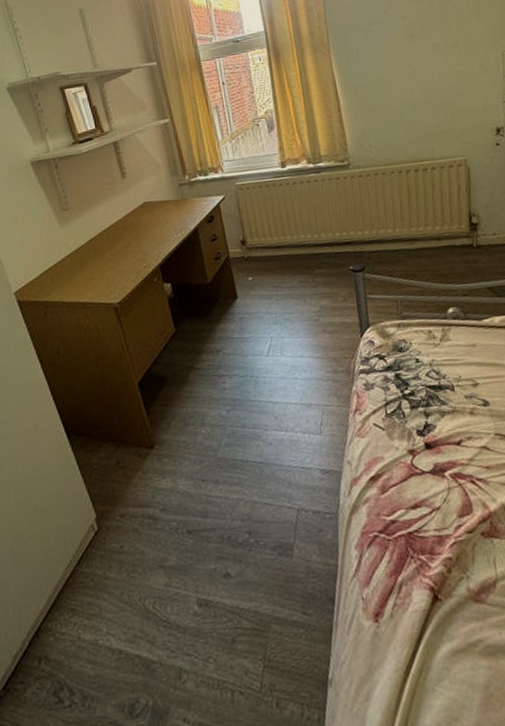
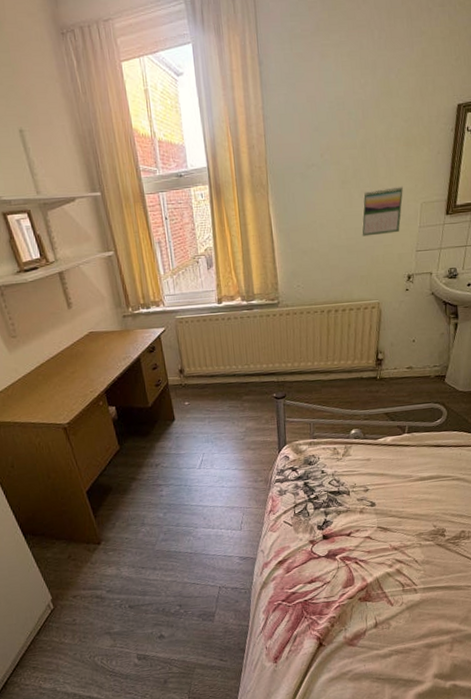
calendar: none [435,35,481,90] -> present [361,185,403,237]

